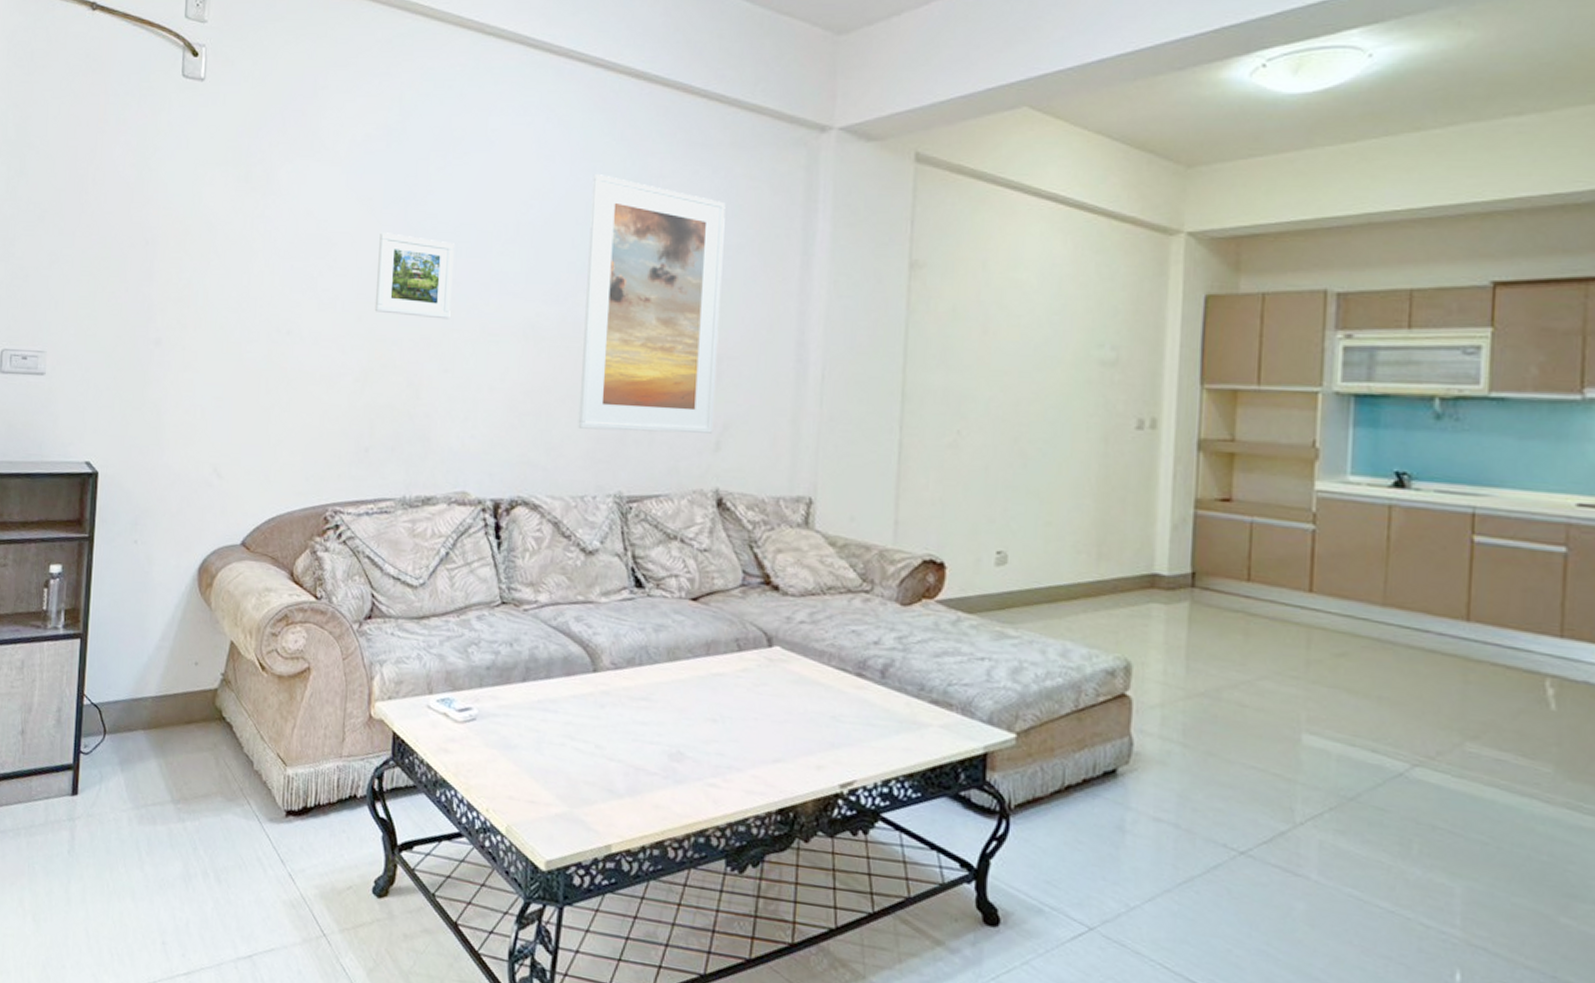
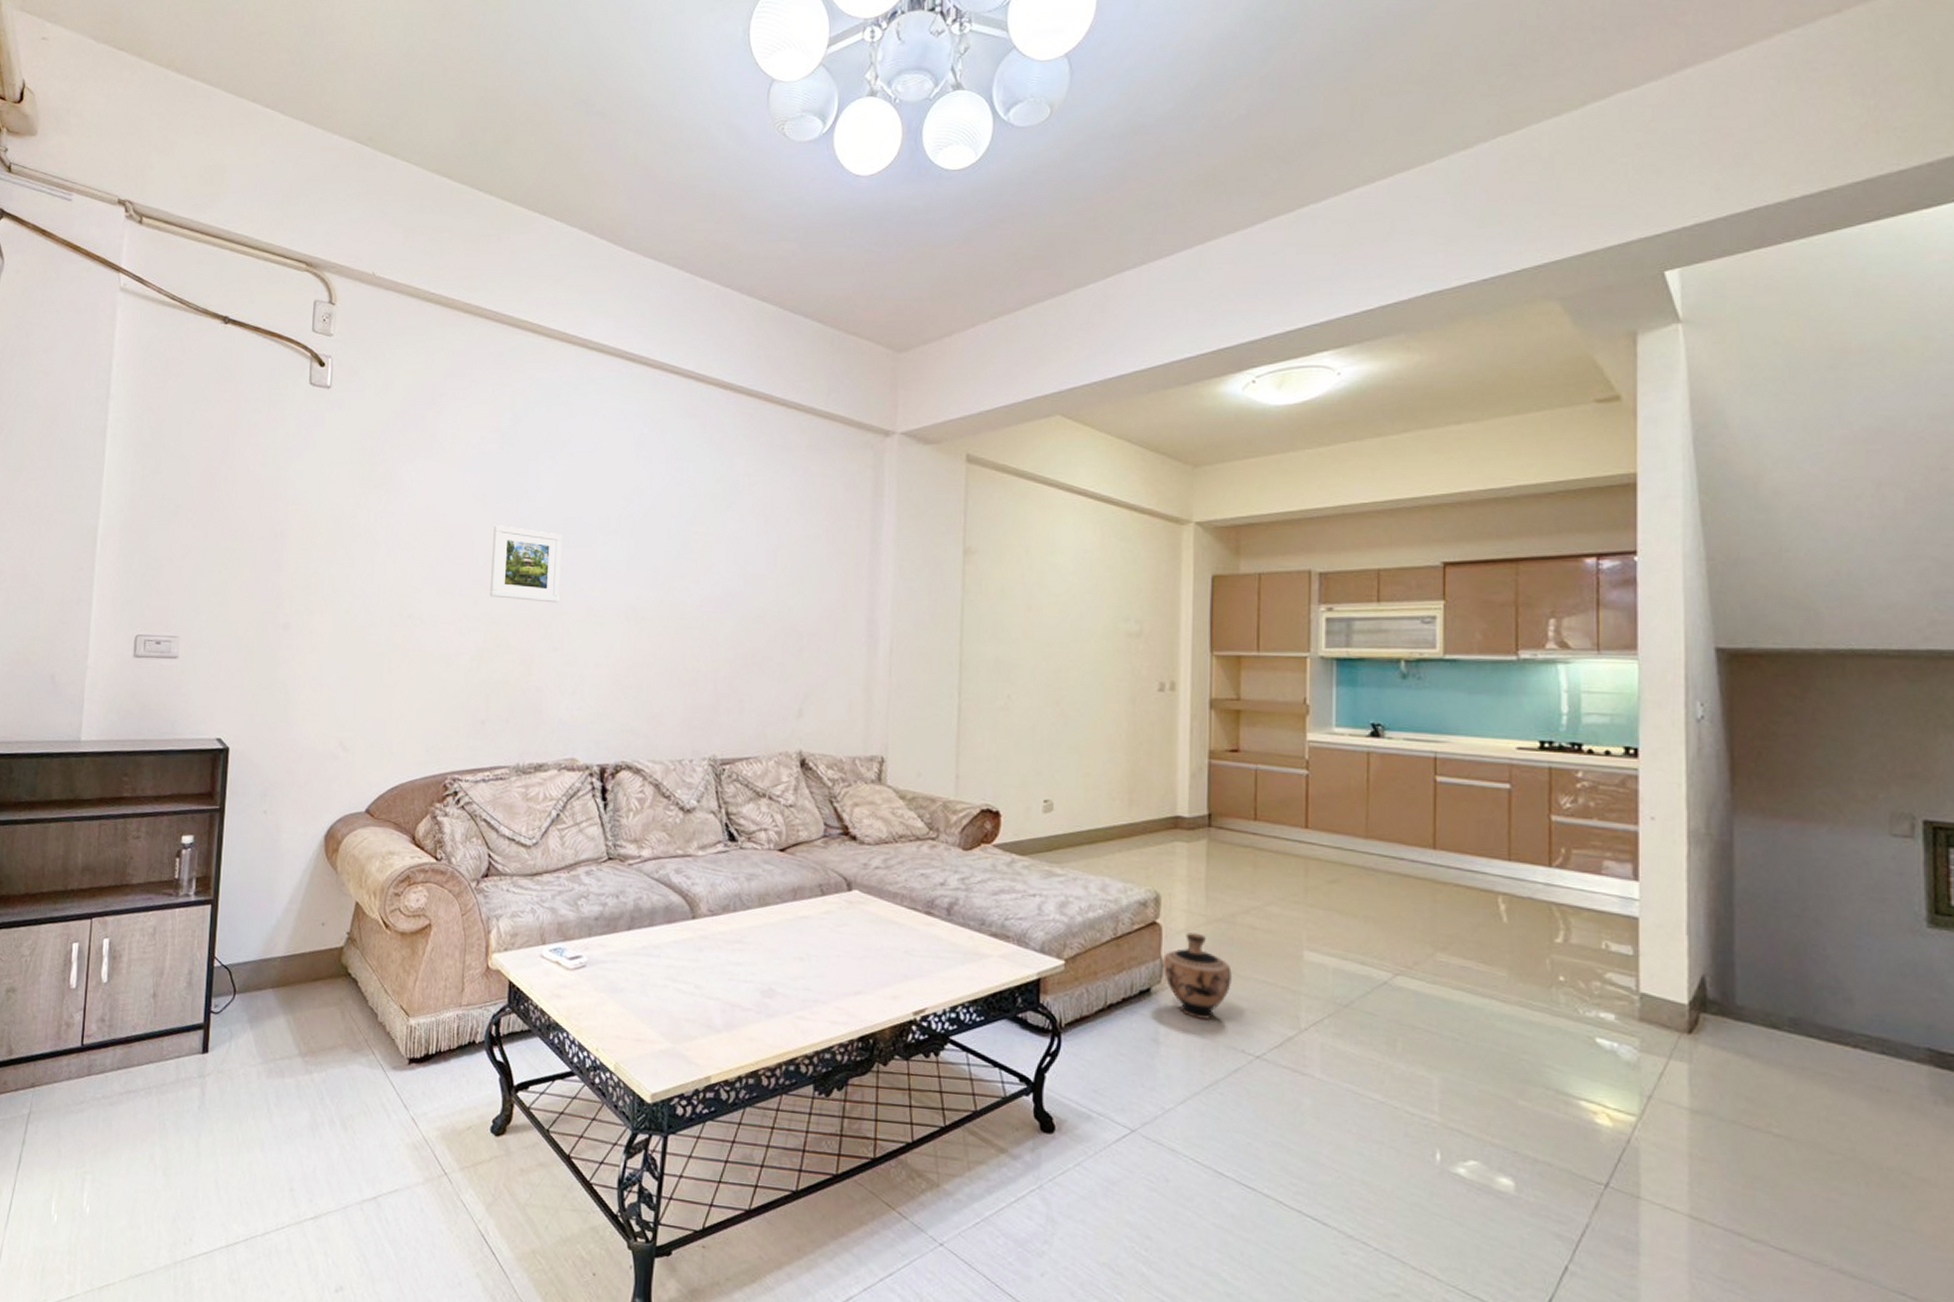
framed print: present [578,173,726,434] -> none [675,472,804,702]
ceramic jug: none [1132,707,1216,807] -> present [1163,932,1233,1019]

